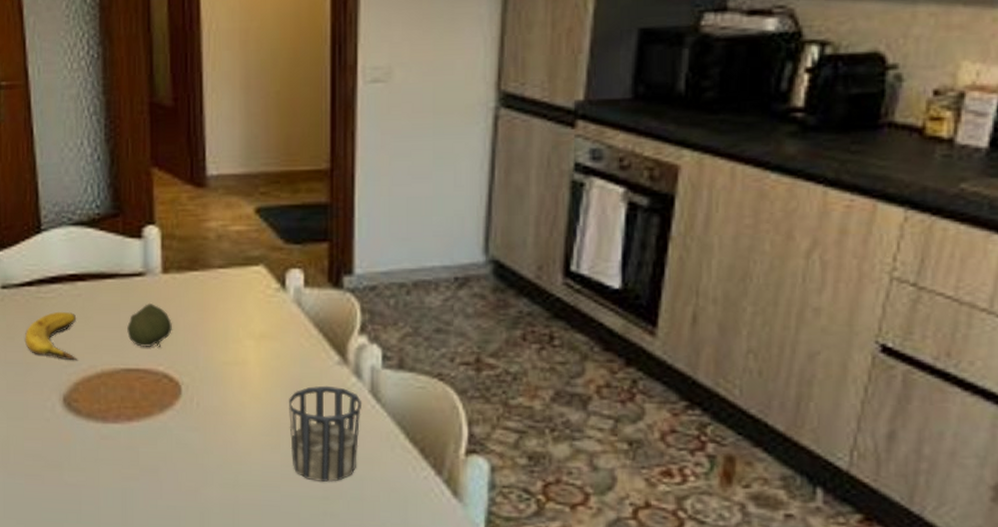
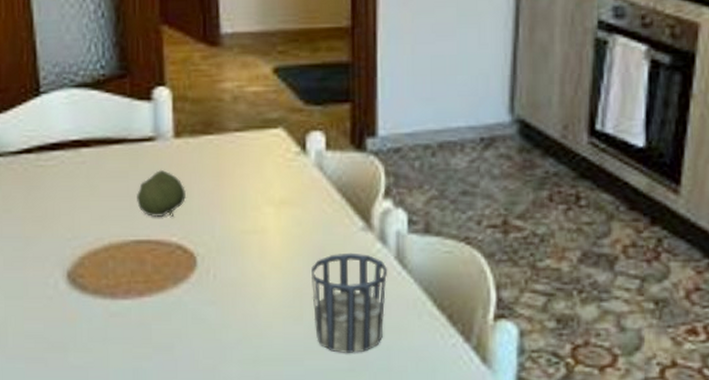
banana: present [24,311,77,361] -> none [23,180,82,233]

